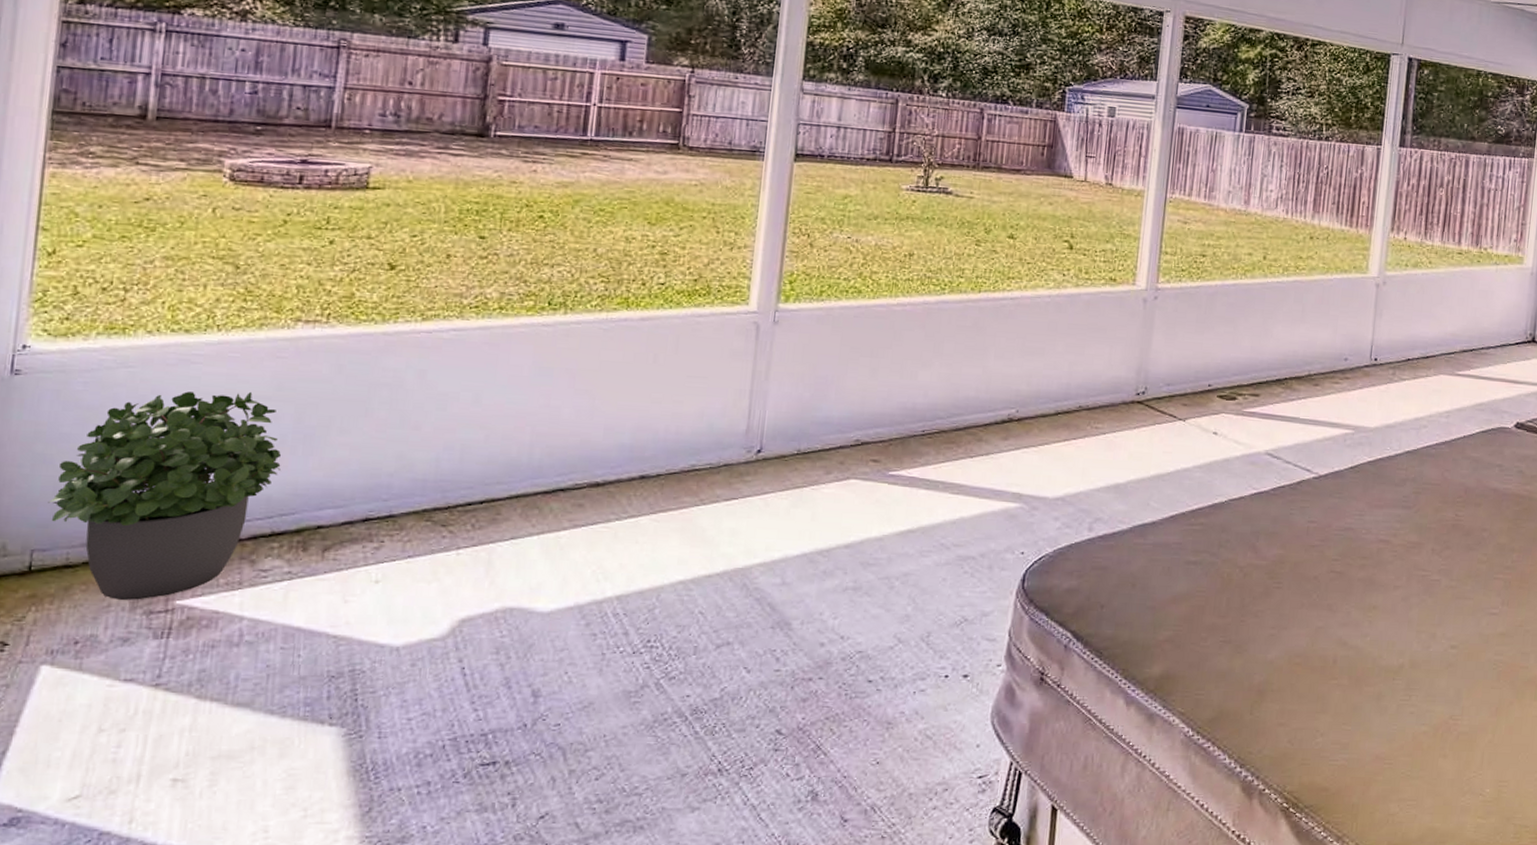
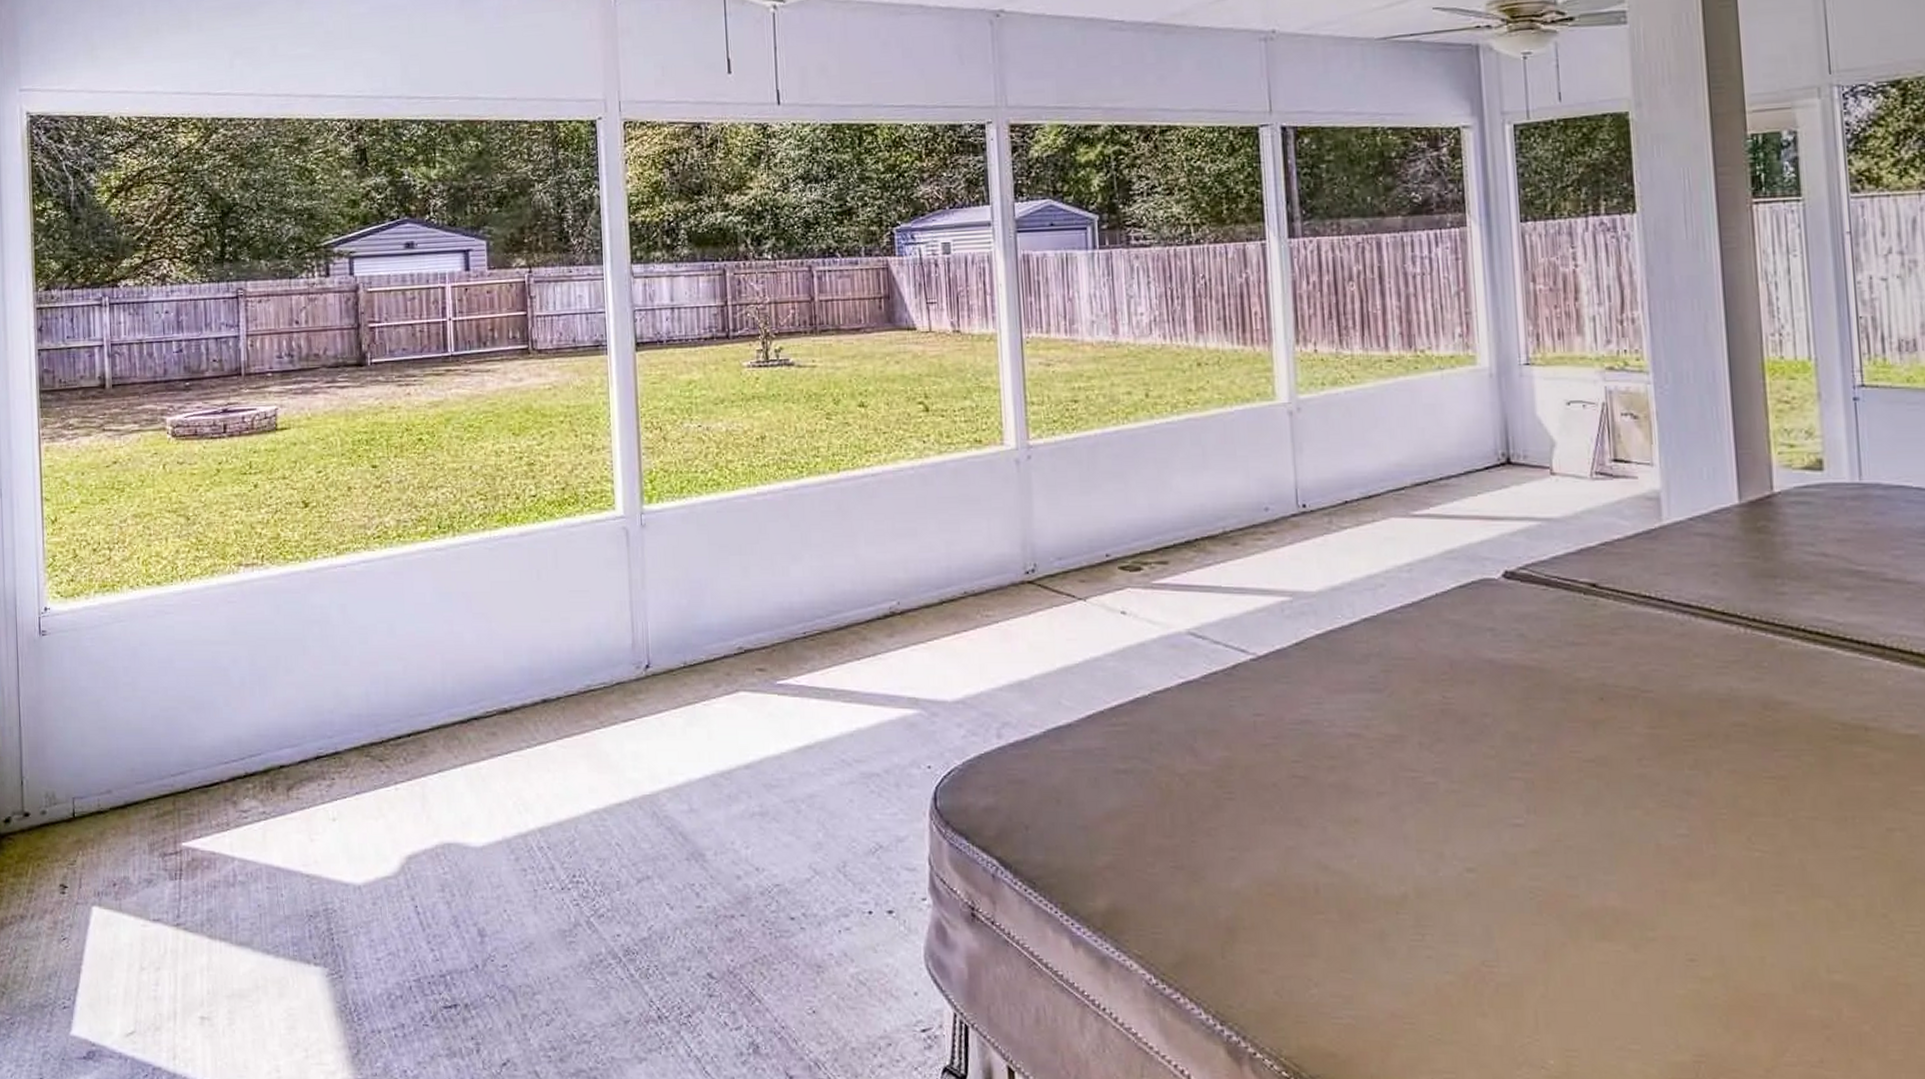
potted plant: present [48,391,282,600] -> none [79,637,244,843]

